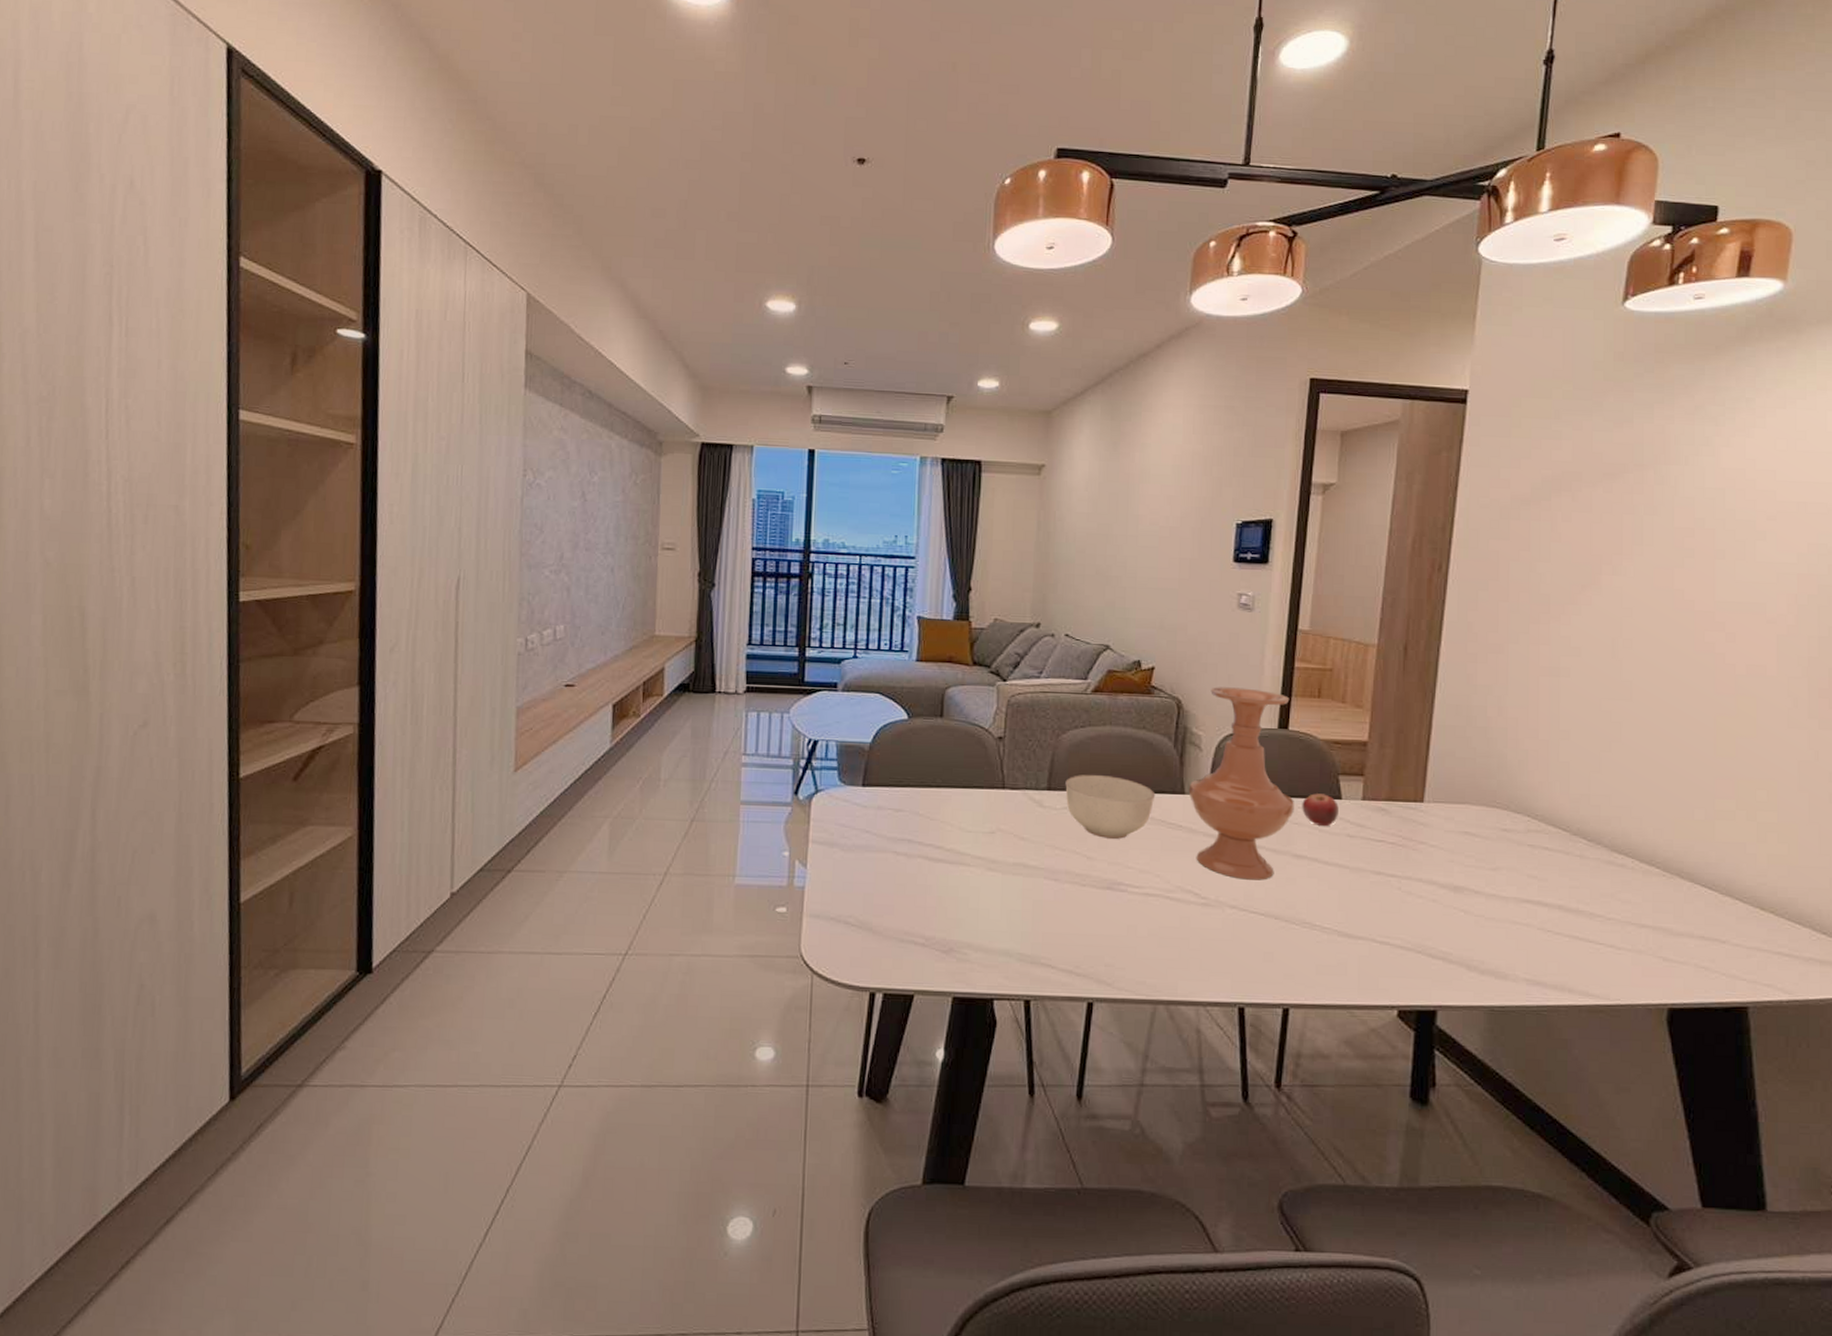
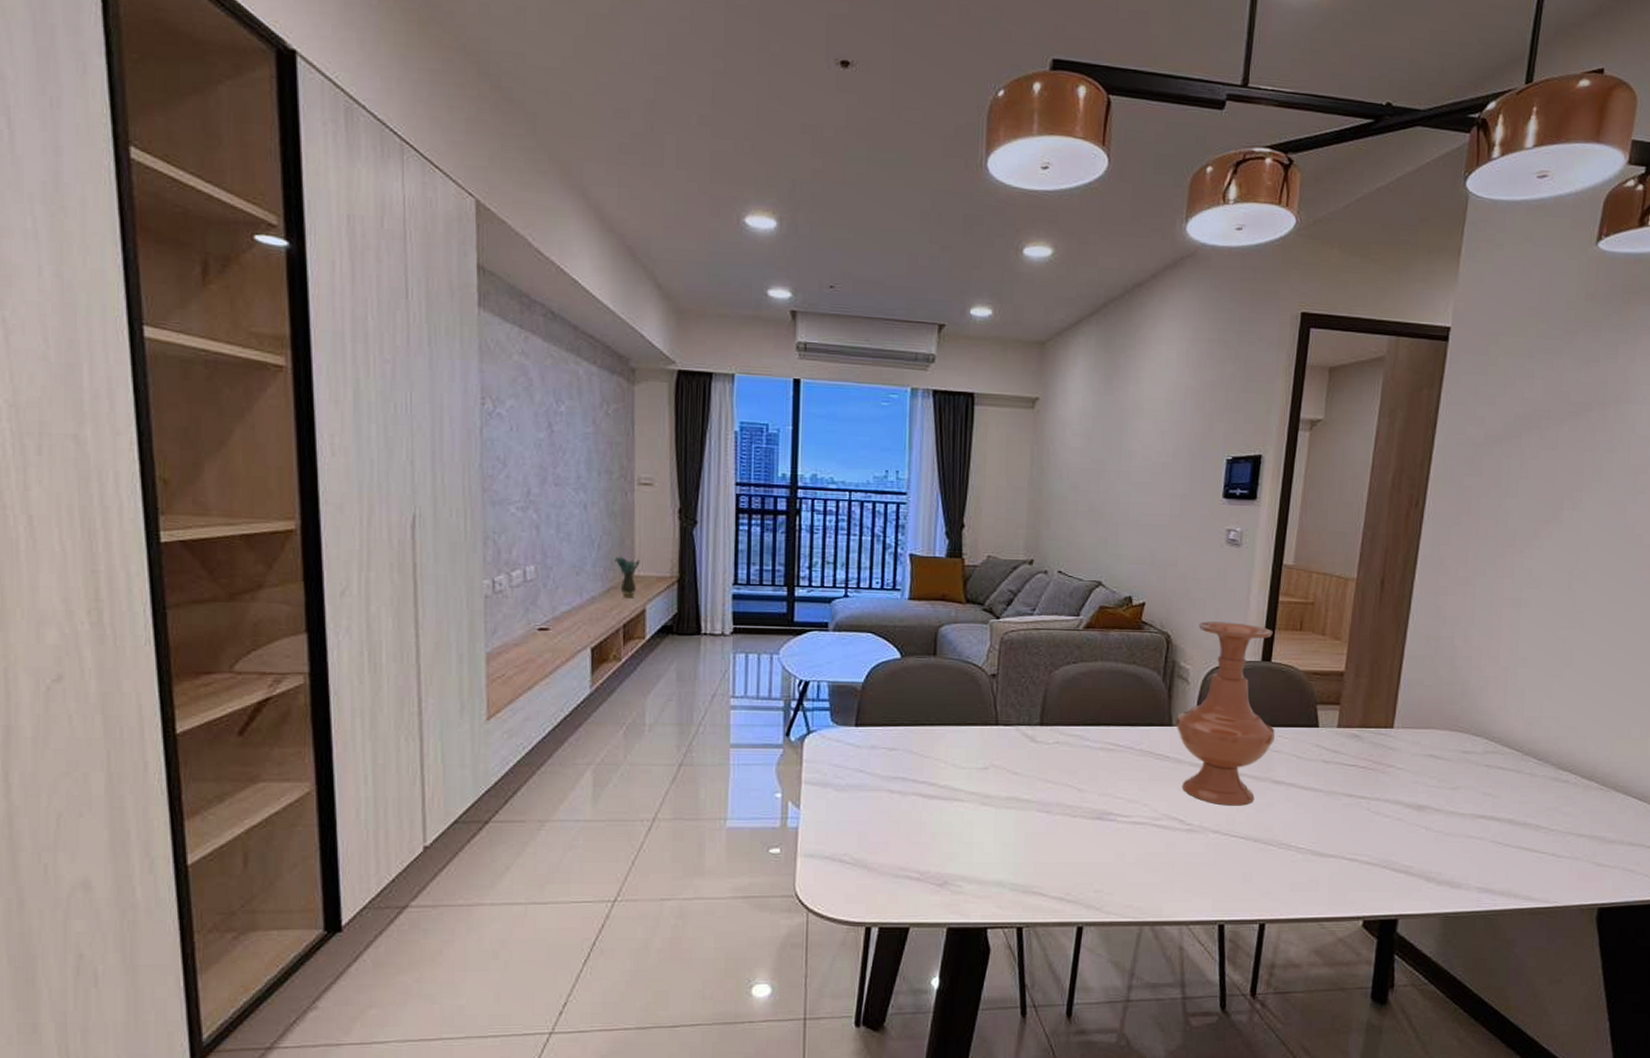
vase: none [638,616,661,657] -> present [615,555,640,598]
bowl: present [1065,774,1156,839] -> none [1057,709,1144,771]
fruit: present [1302,793,1339,827] -> none [1282,722,1316,754]

